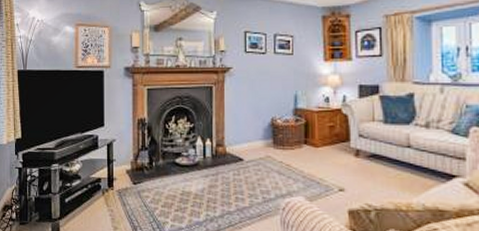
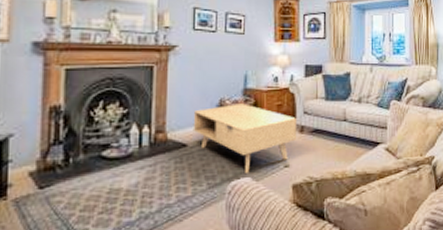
coffee table: none [249,123,351,192] -> present [194,103,296,173]

